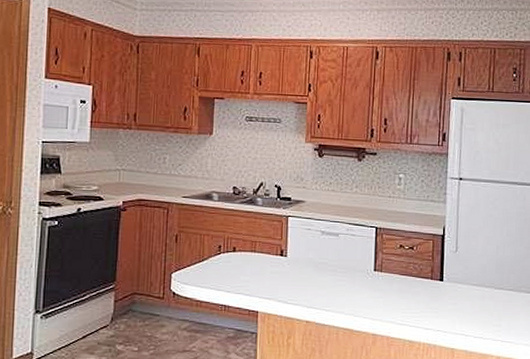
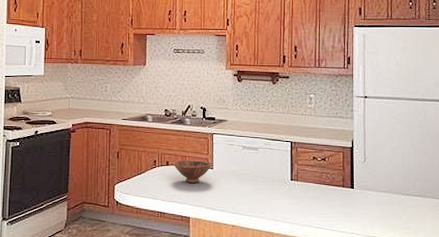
bowl: none [240,246,285,272] -> present [173,160,212,183]

